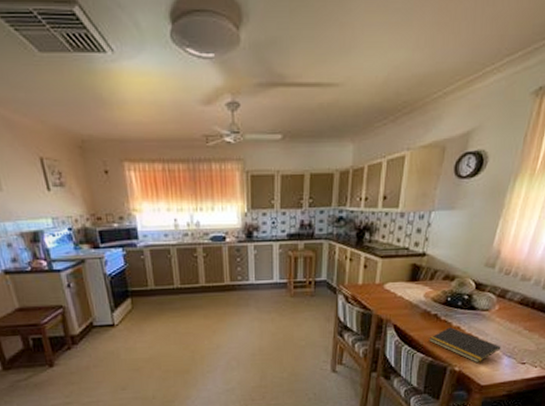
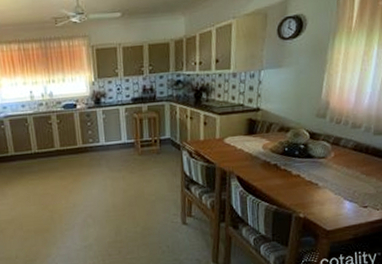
notepad: present [429,327,501,364] -> none [271,176,342,209]

